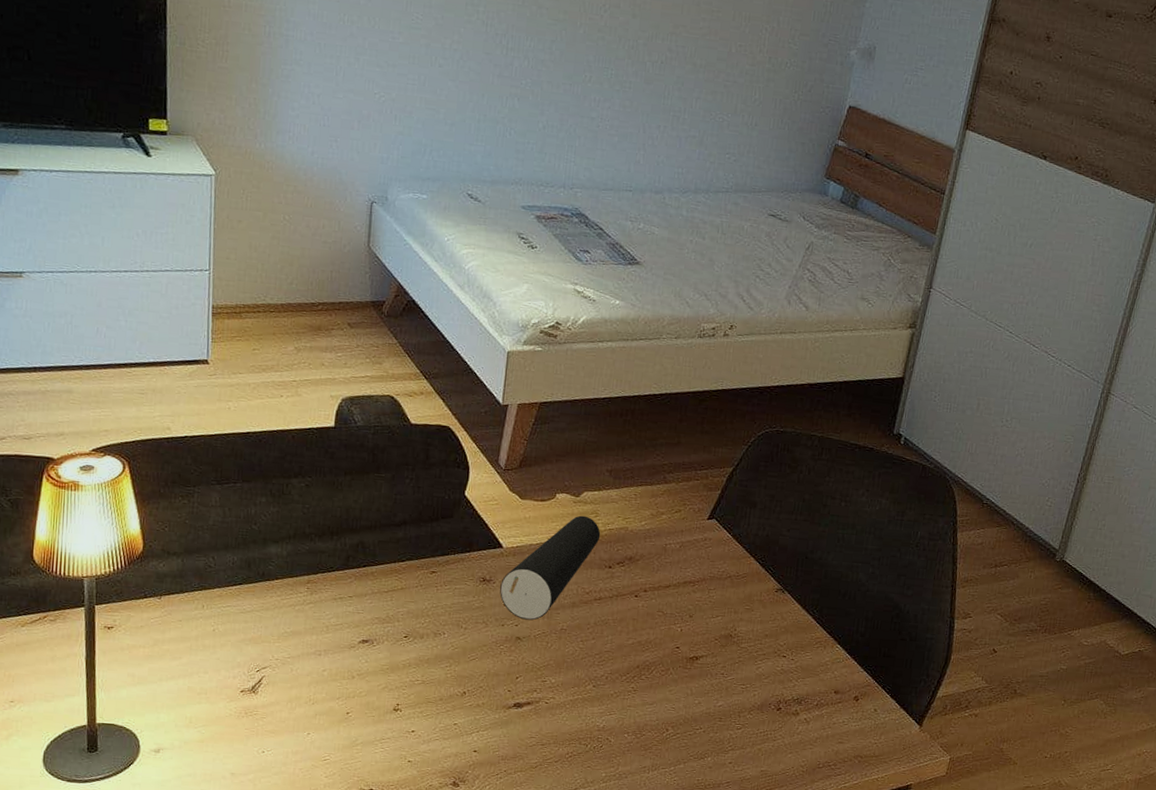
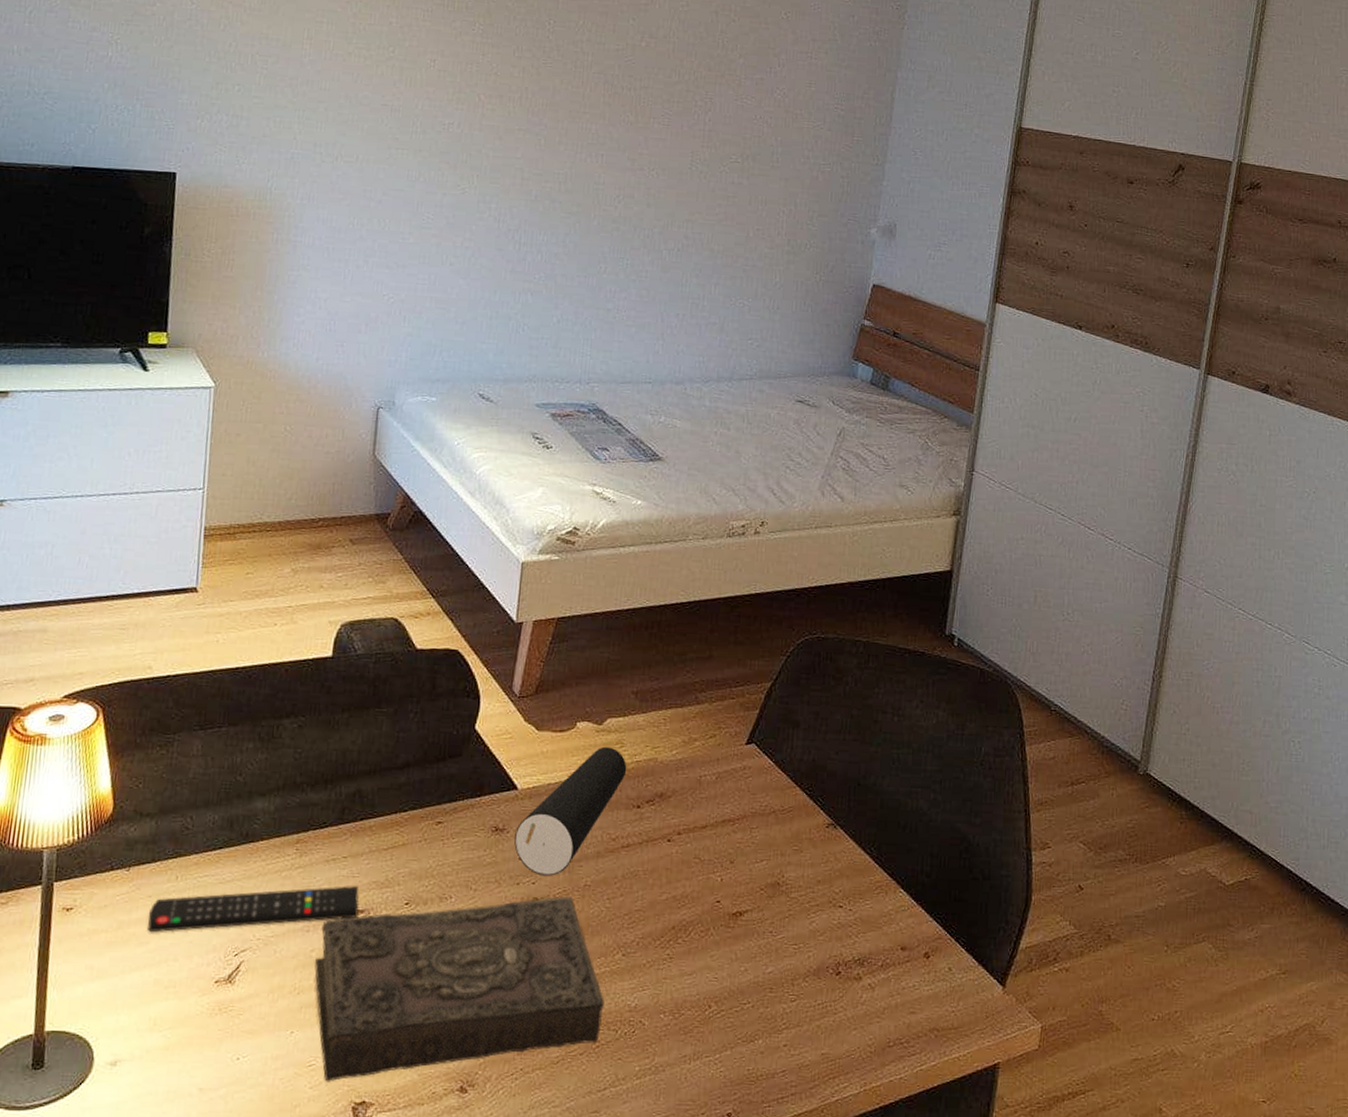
remote control: none [179,620,364,651] -> present [148,886,359,933]
book: none [326,637,577,774] -> present [314,897,604,1082]

